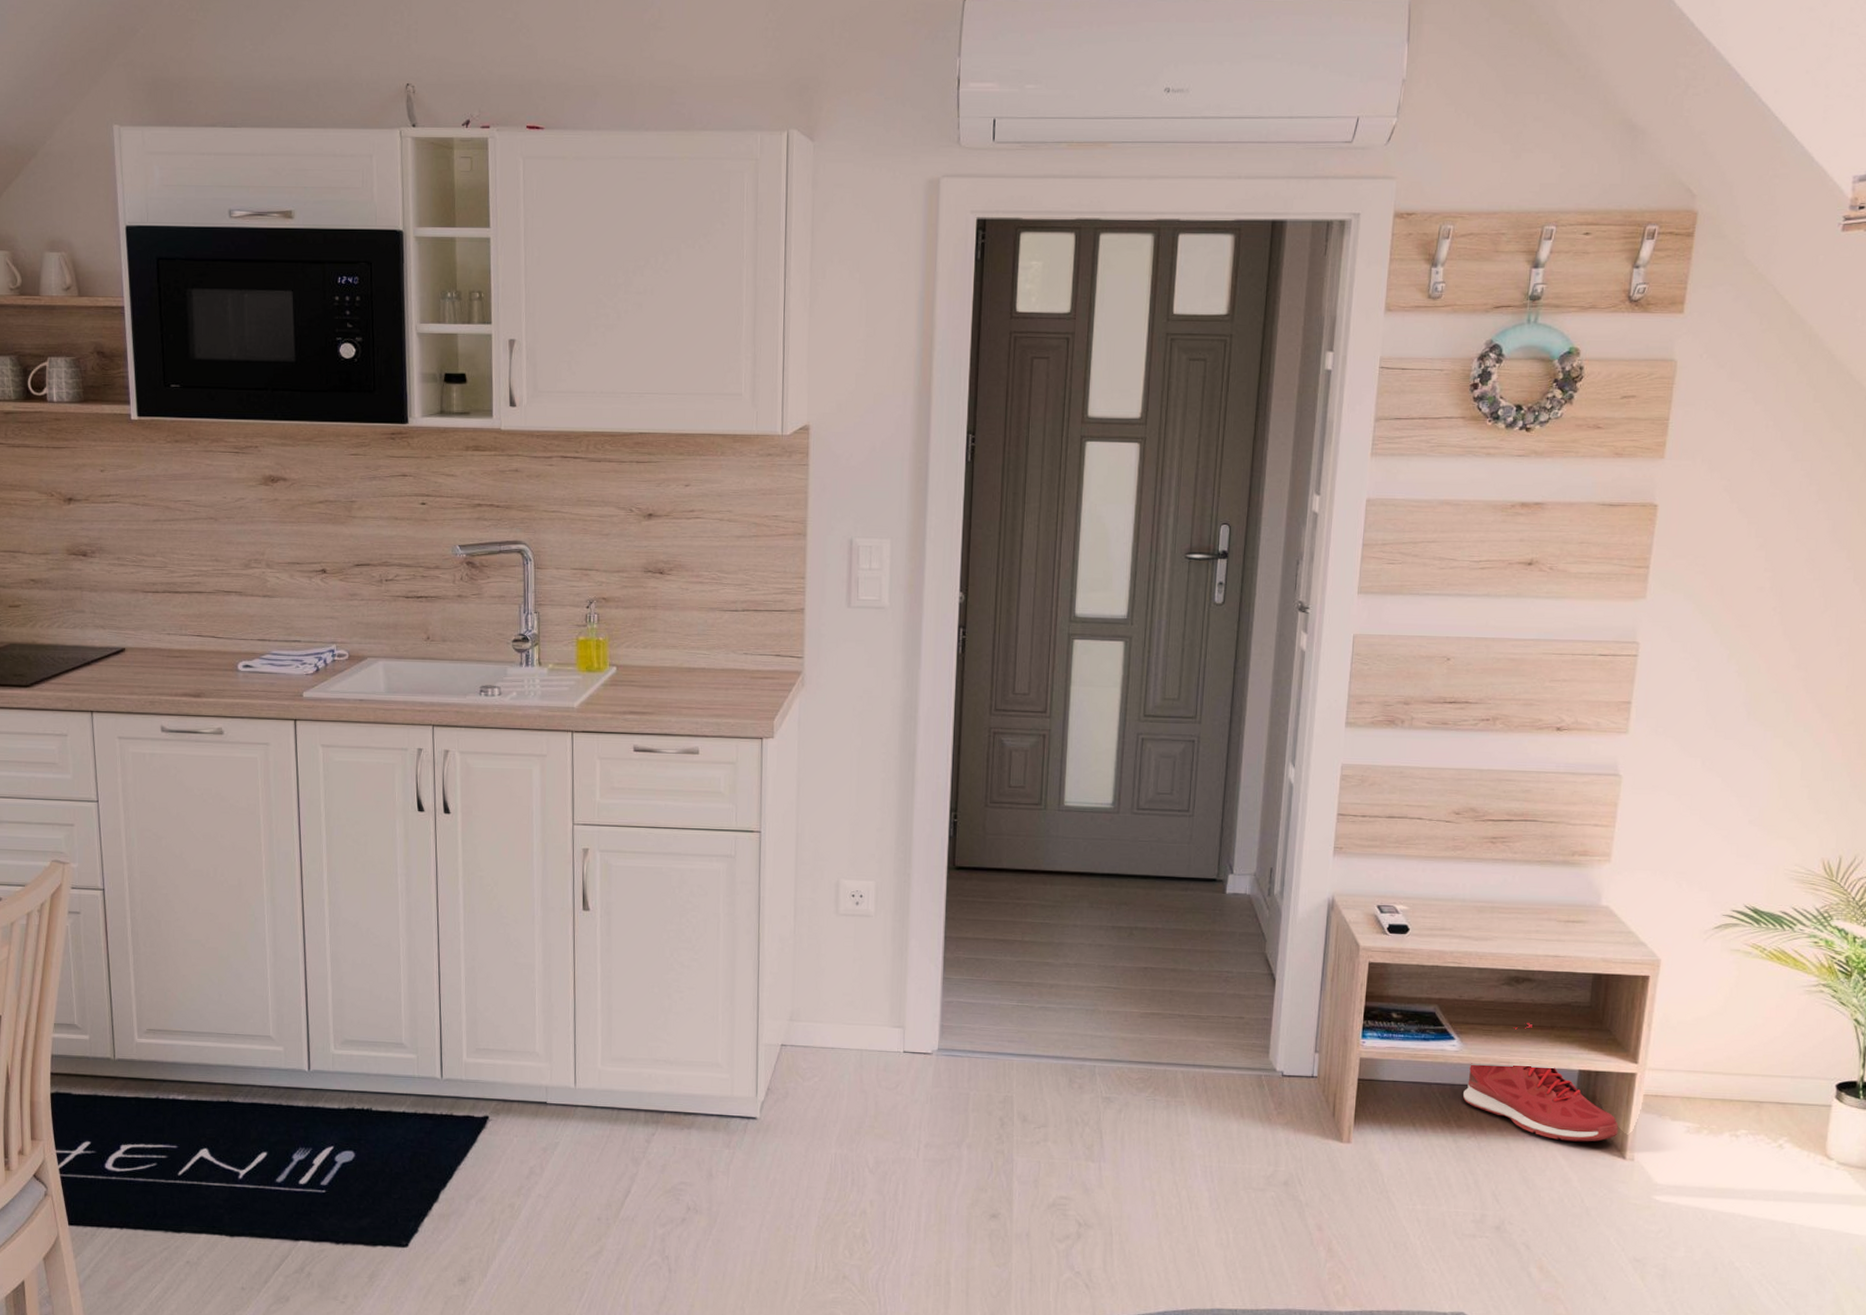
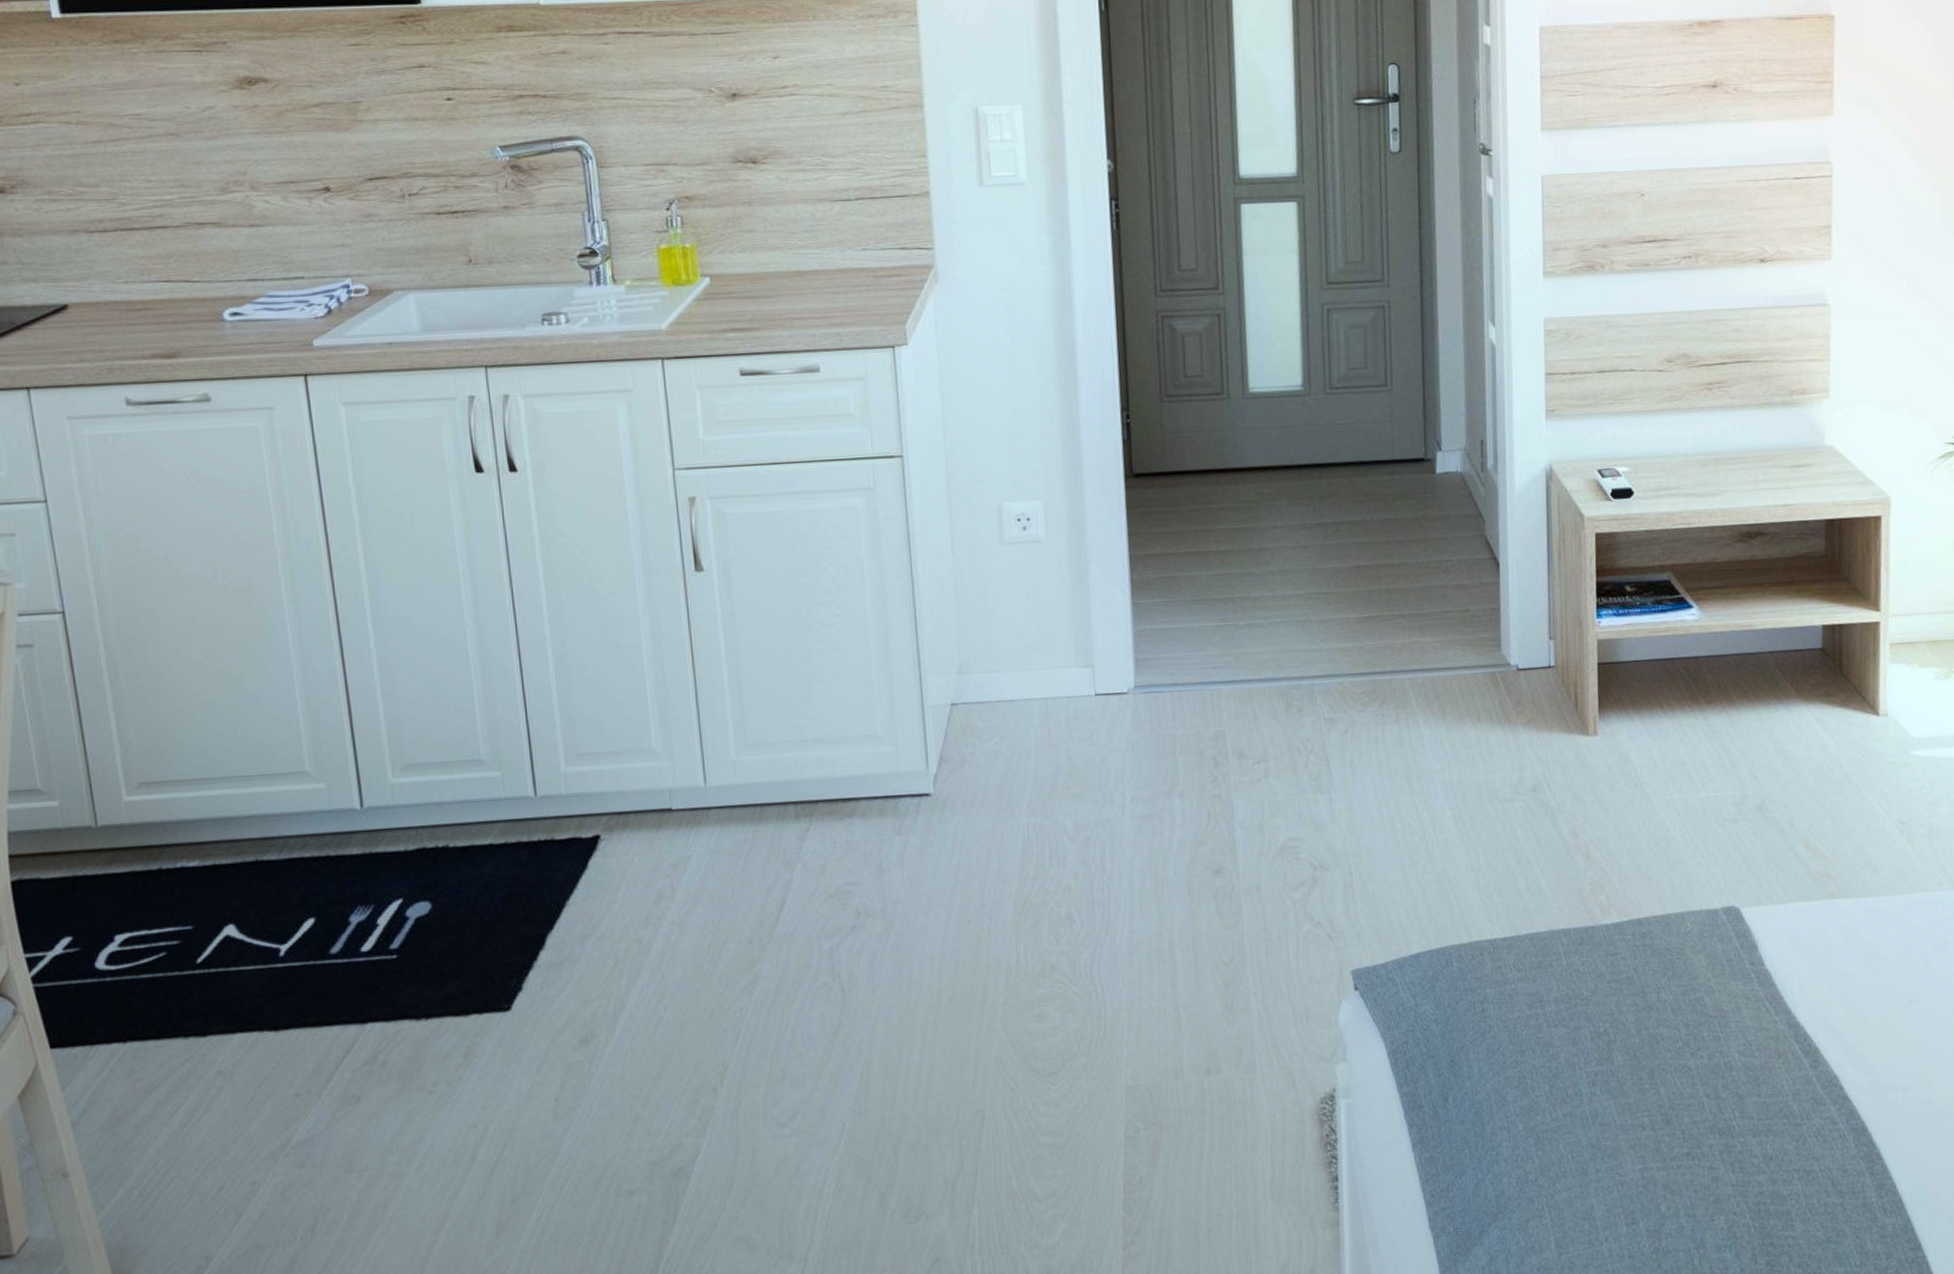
sneaker: present [1463,1023,1618,1142] -> none [1708,581,1869,704]

